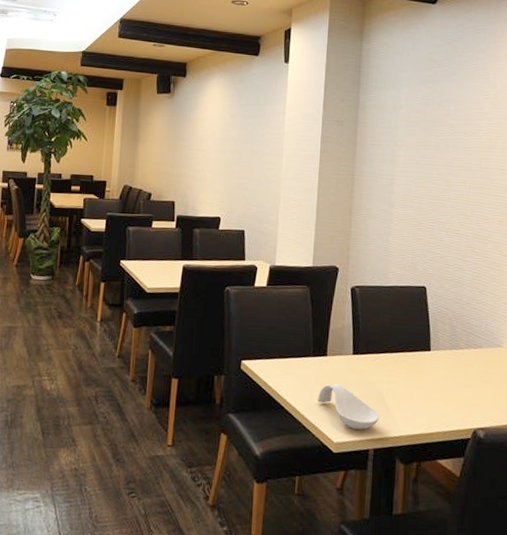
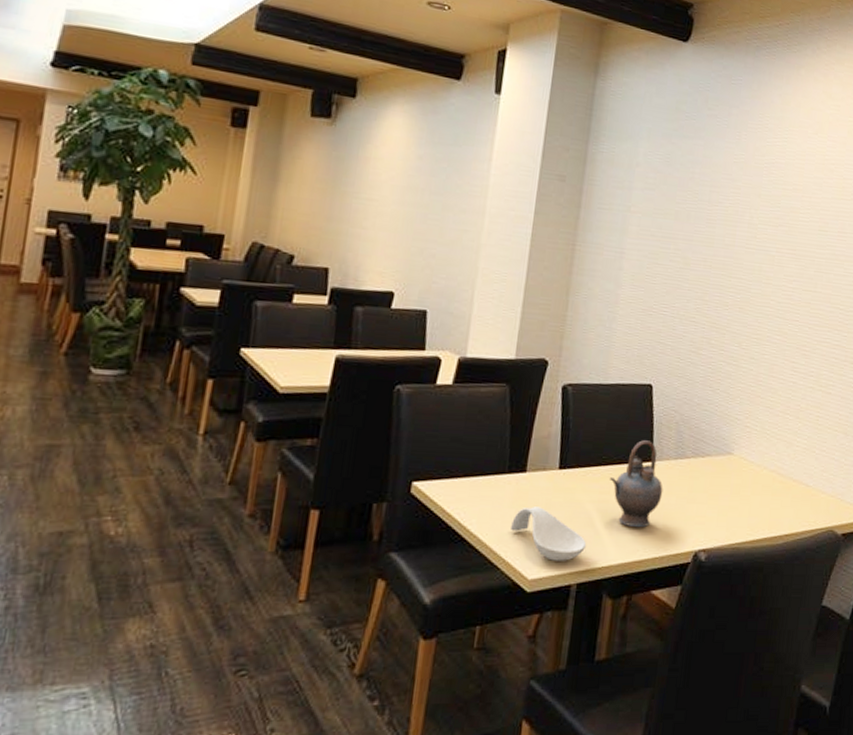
teapot: none [395,333,442,406] -> present [610,440,663,528]

